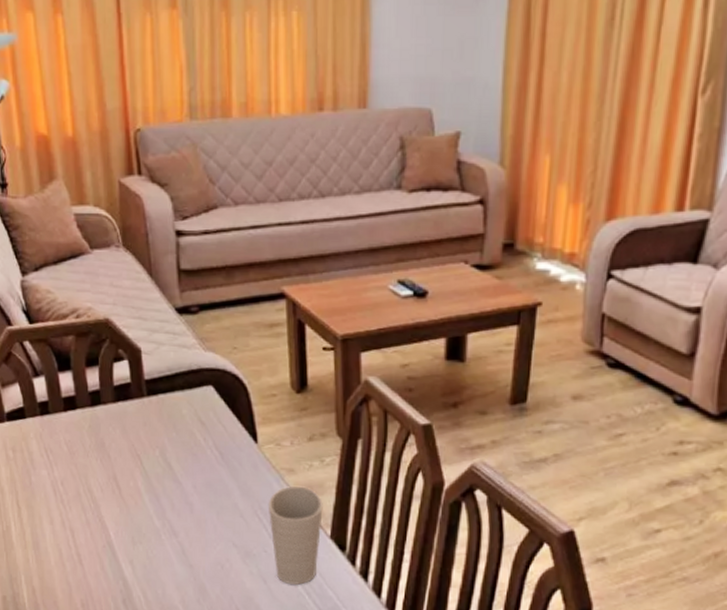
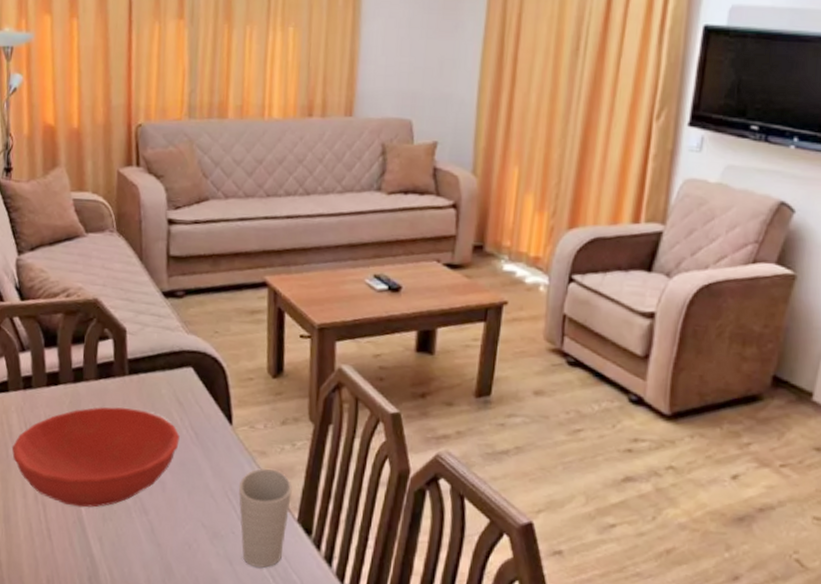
bowl: none [34,429,204,532] -> present [11,407,180,508]

